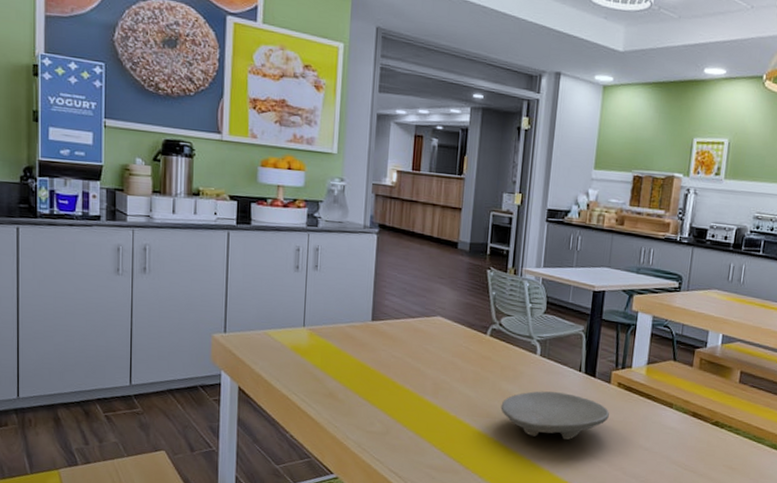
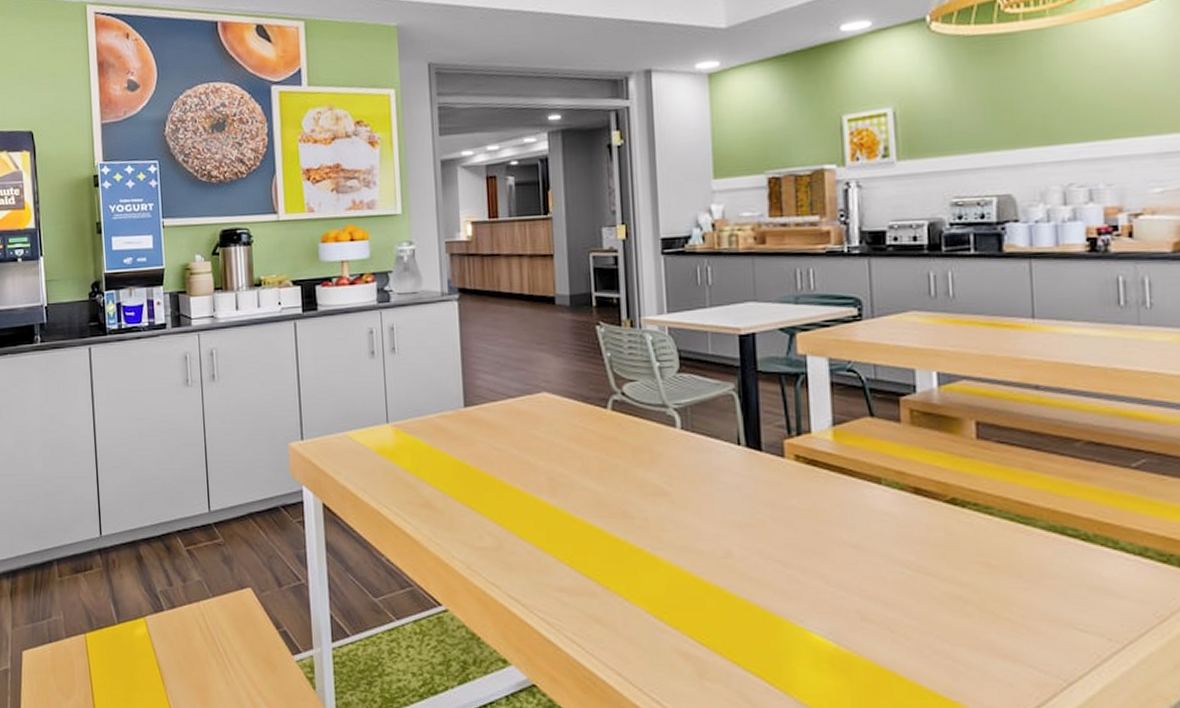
bowl: present [501,391,609,441] -> none [639,476,790,542]

